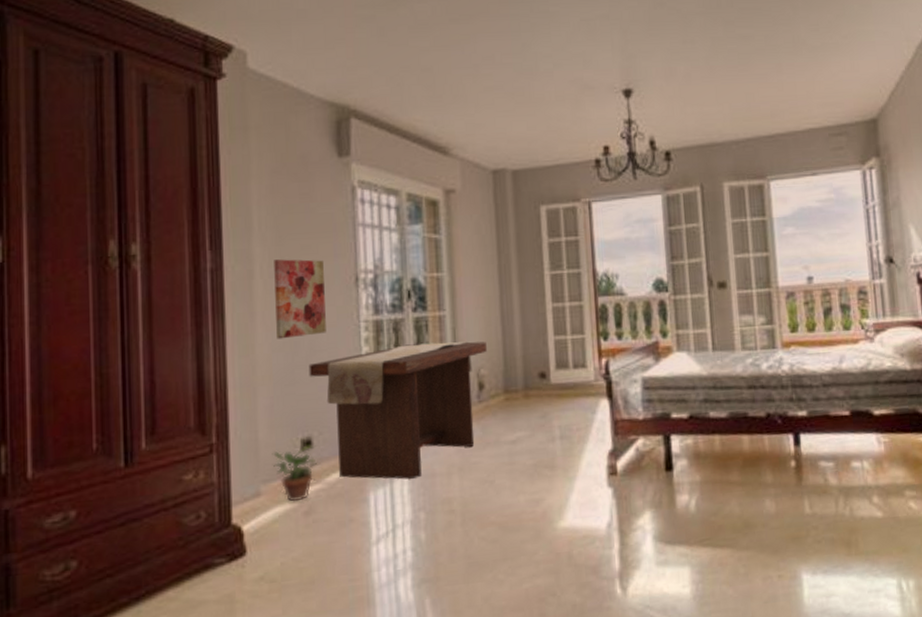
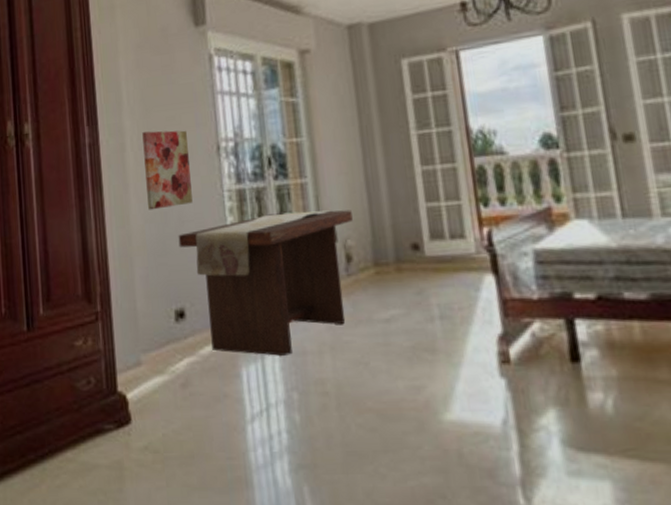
potted plant: present [272,444,317,502] -> none [149,316,191,373]

